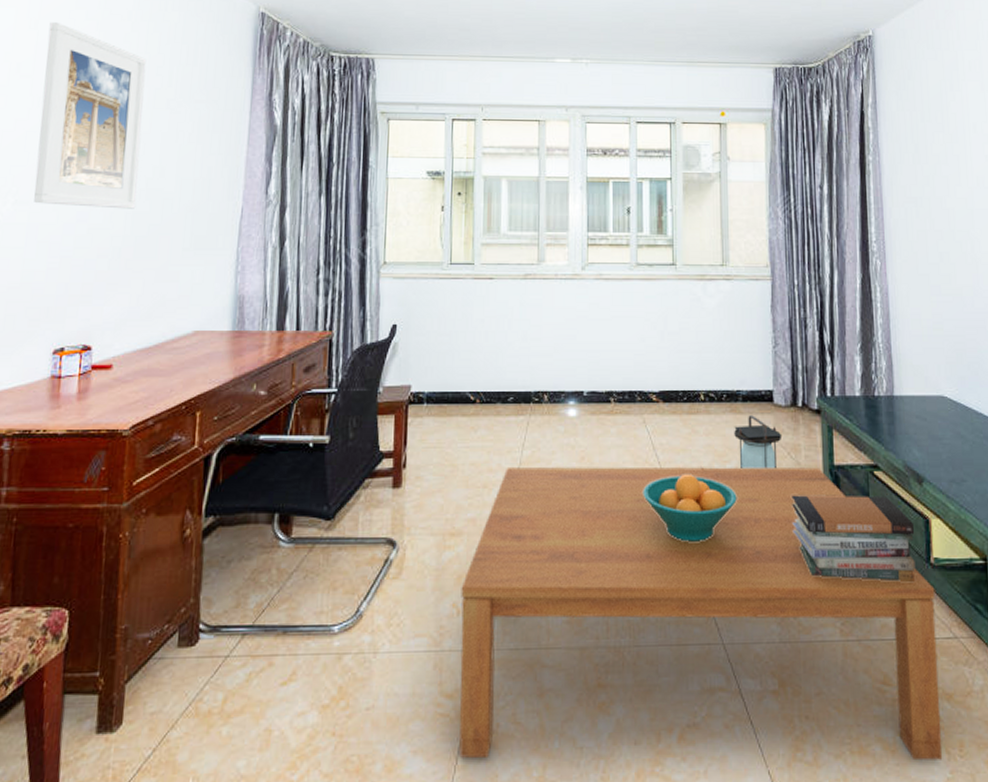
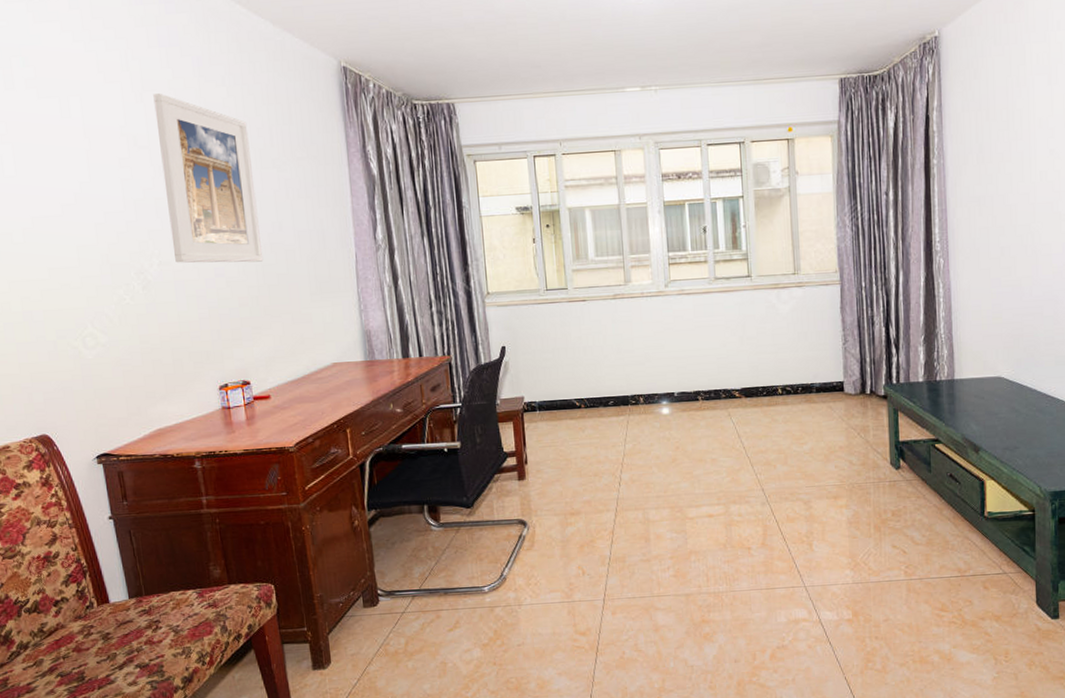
coffee table: present [459,466,943,761] -> none [584,444,991,677]
fruit bowl: present [643,473,737,542] -> none [731,455,814,510]
lantern: present [734,415,782,470] -> none [809,404,853,449]
book stack: present [791,495,916,583] -> none [861,465,971,533]

